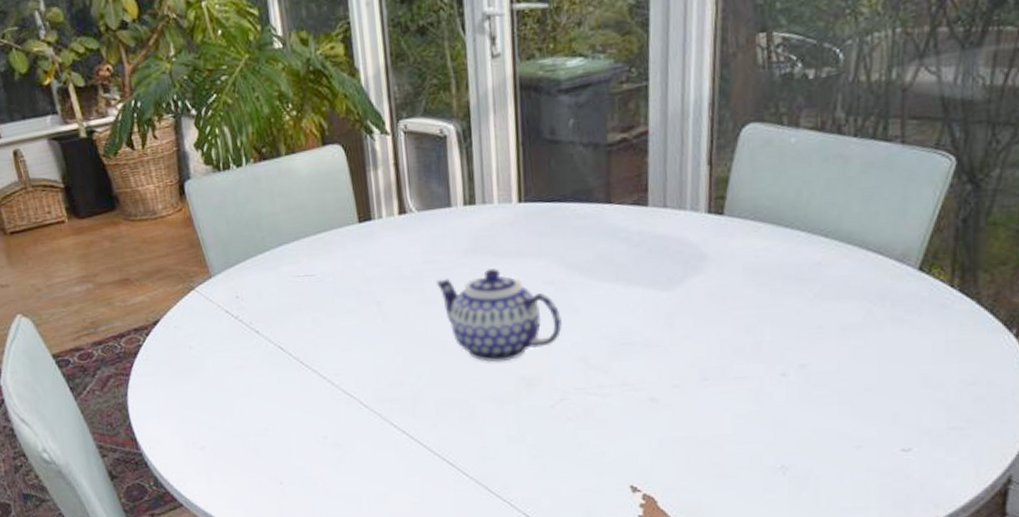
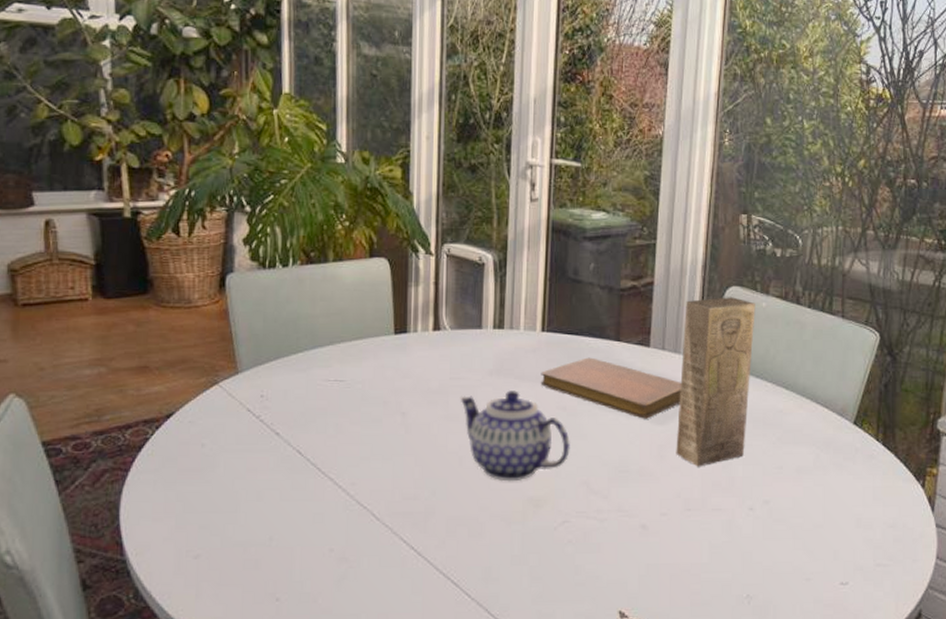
notebook: none [521,224,690,287] -> present [540,357,681,419]
box: none [686,136,782,334] -> present [676,297,755,467]

